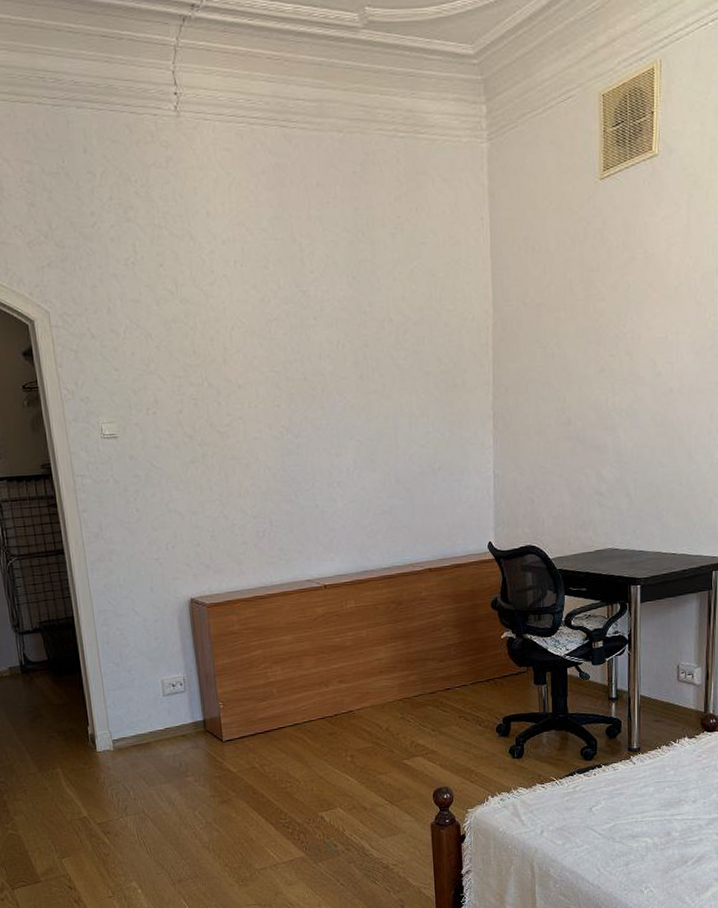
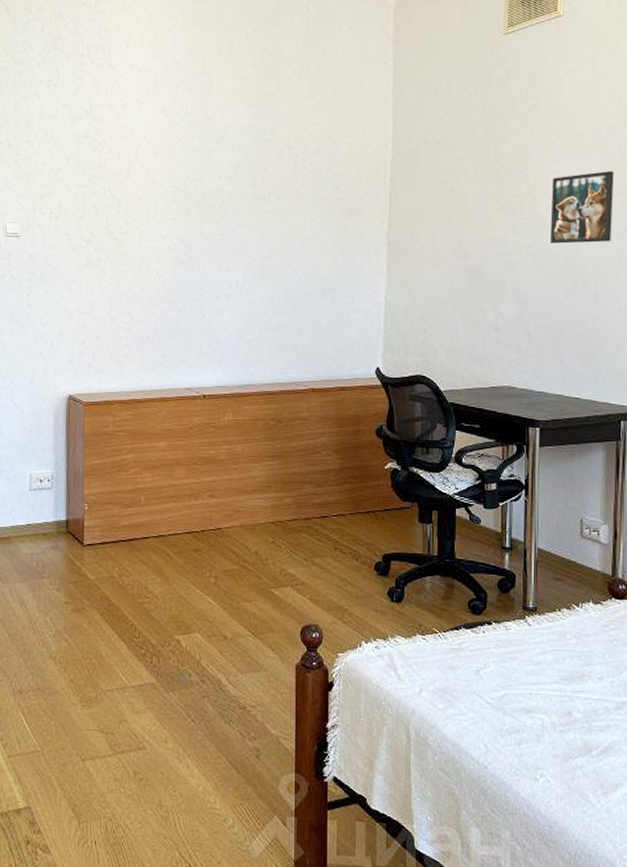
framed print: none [647,323,707,403] -> present [549,171,614,244]

